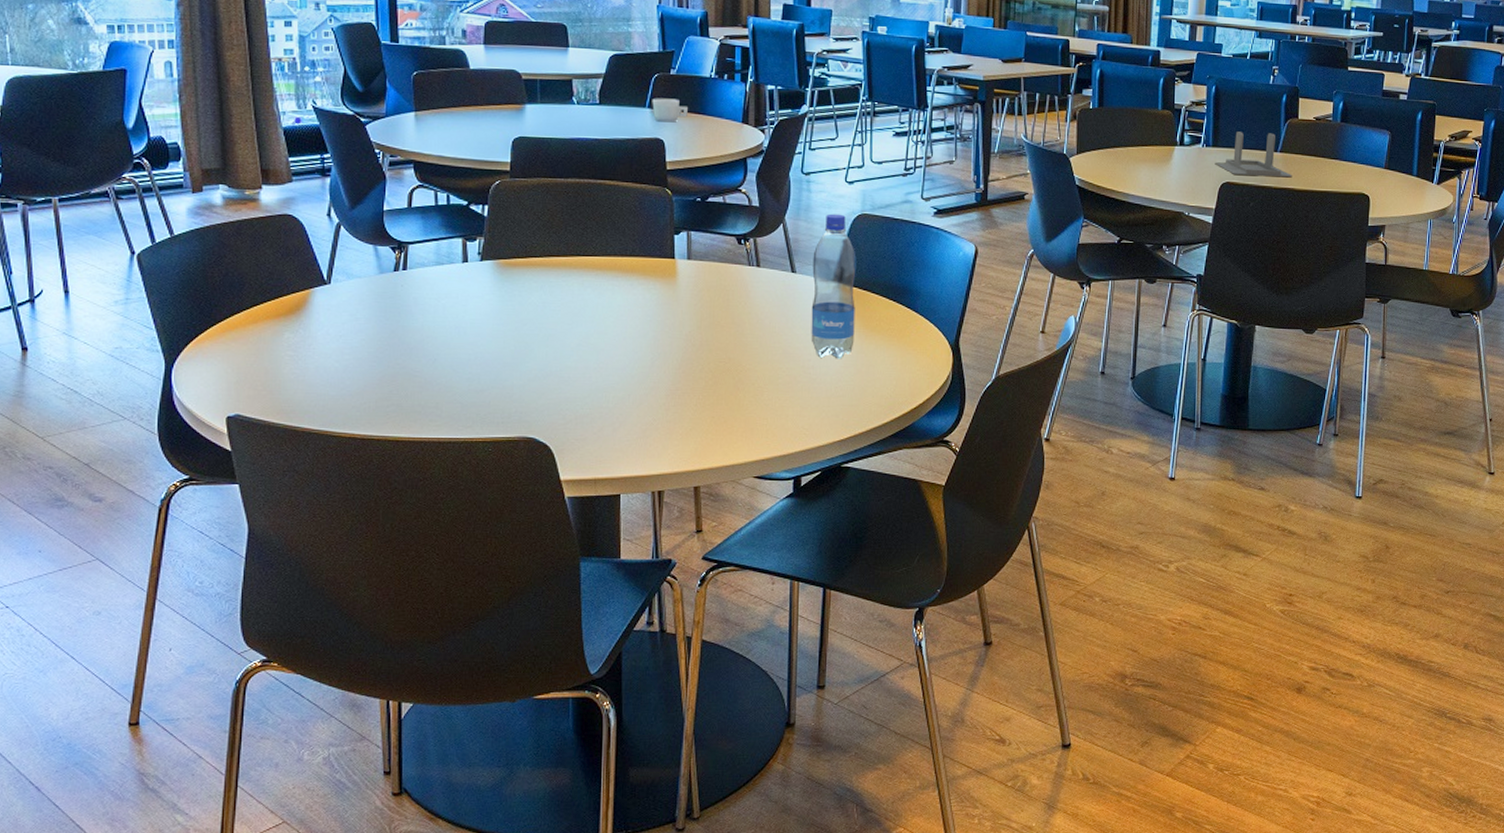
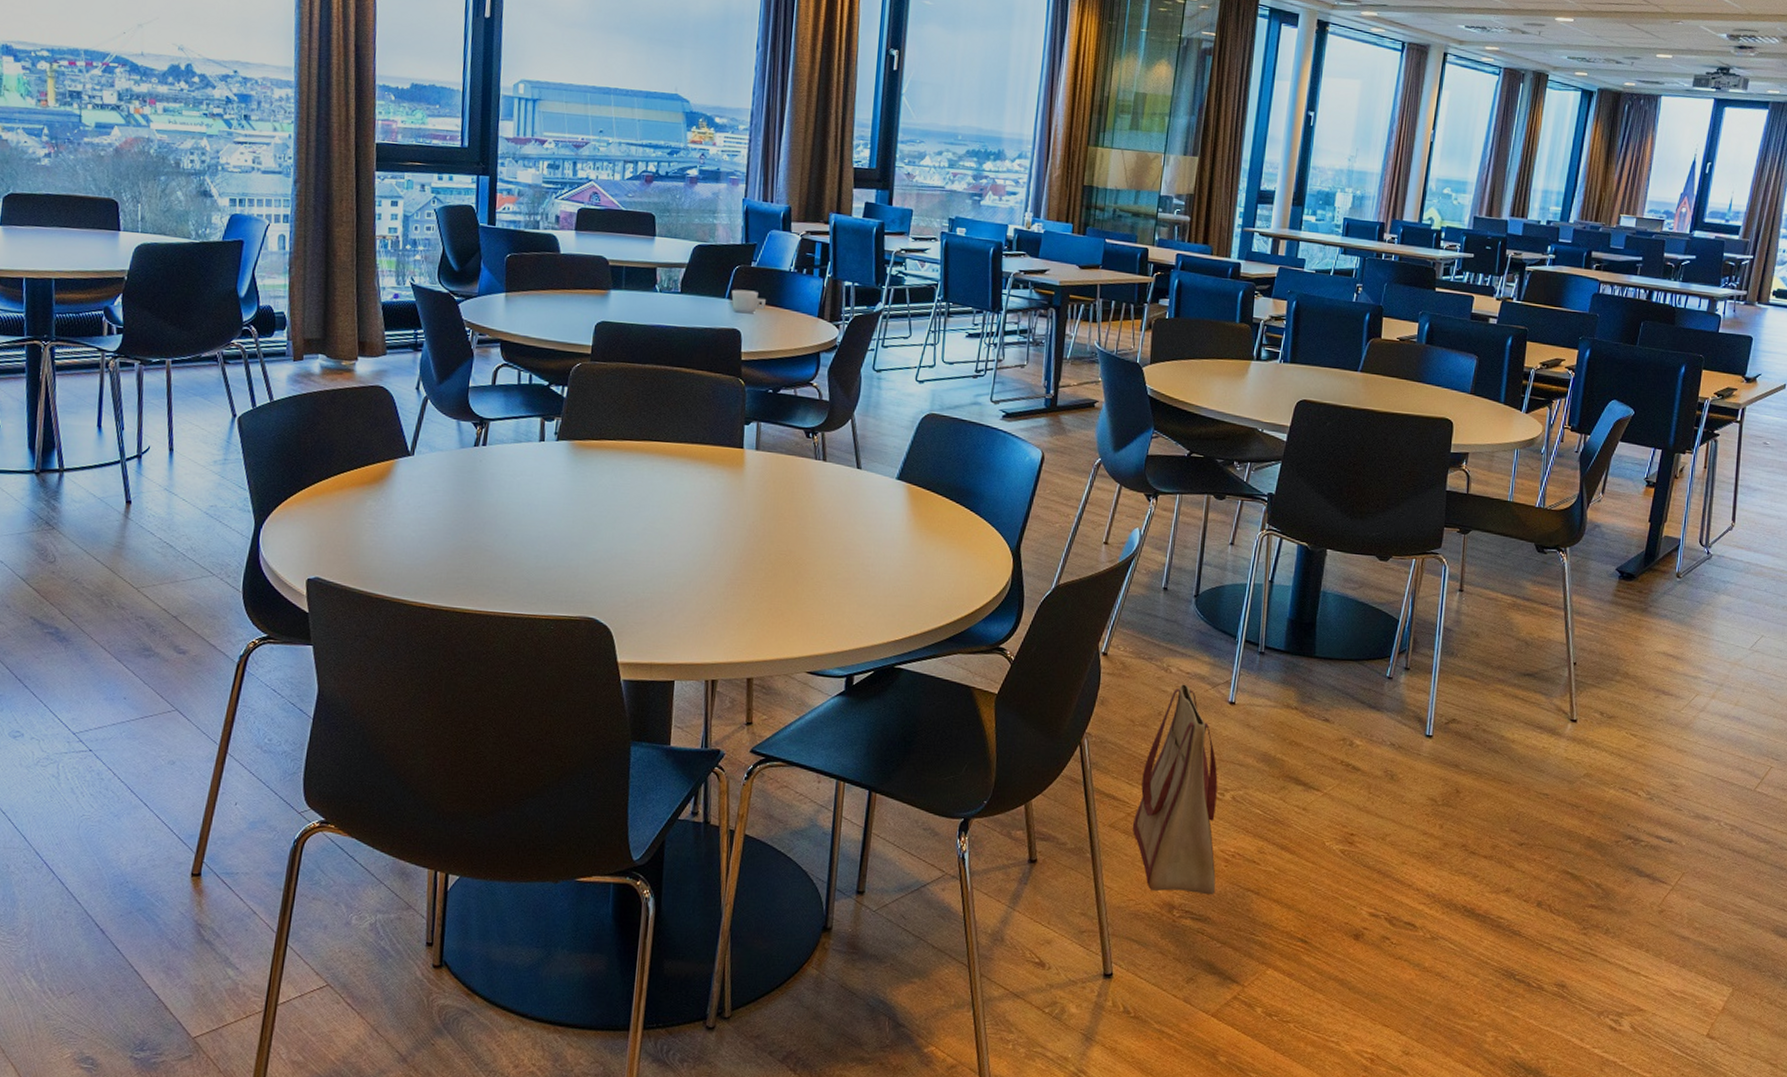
bottle: present [811,213,857,359] -> none [872,411,922,559]
shopping bag: none [1082,463,1165,663] -> present [1132,684,1218,896]
napkin holder: present [1215,132,1292,178] -> none [1292,349,1372,399]

